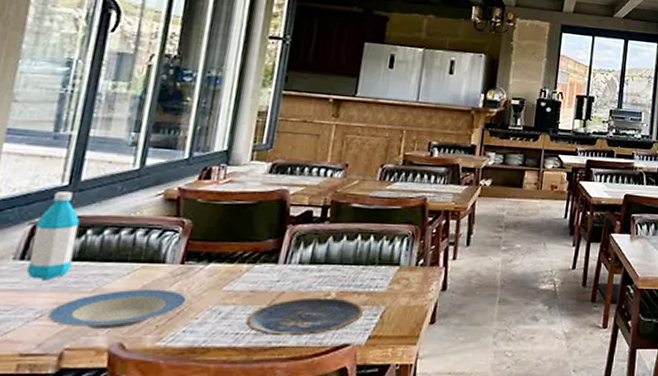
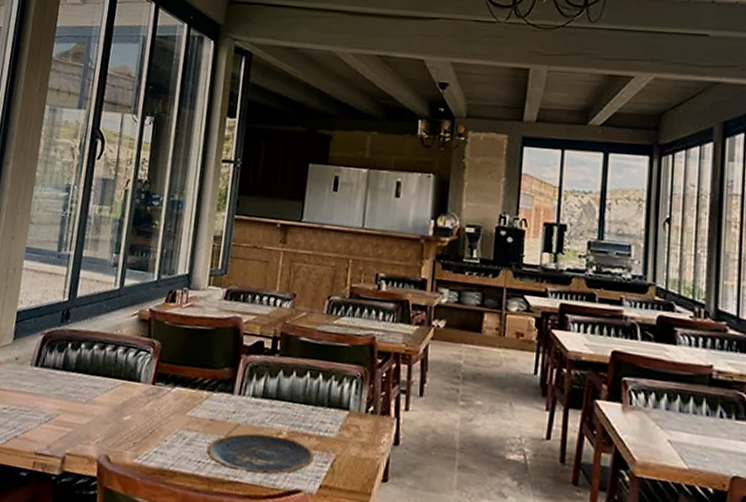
water bottle: present [26,191,80,279] -> none [39,306,77,387]
plate: present [48,288,187,329] -> none [54,404,158,441]

